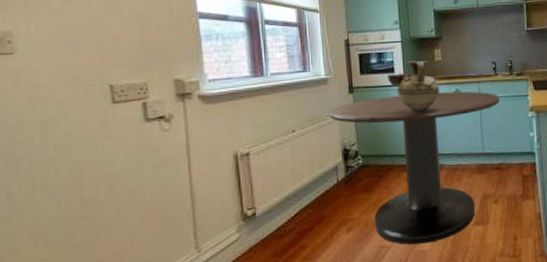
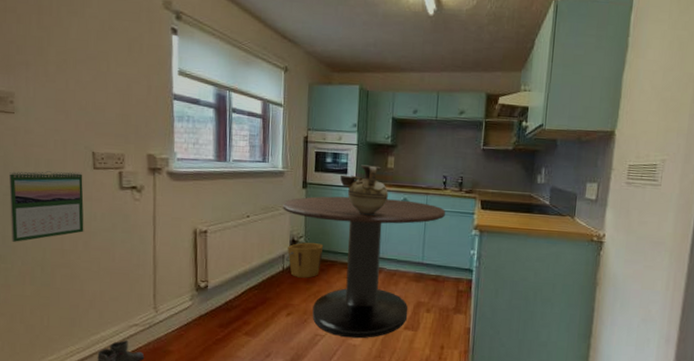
calendar: none [11,109,106,199] -> present [9,171,84,242]
bucket: none [339,148,379,189] -> present [286,242,324,278]

